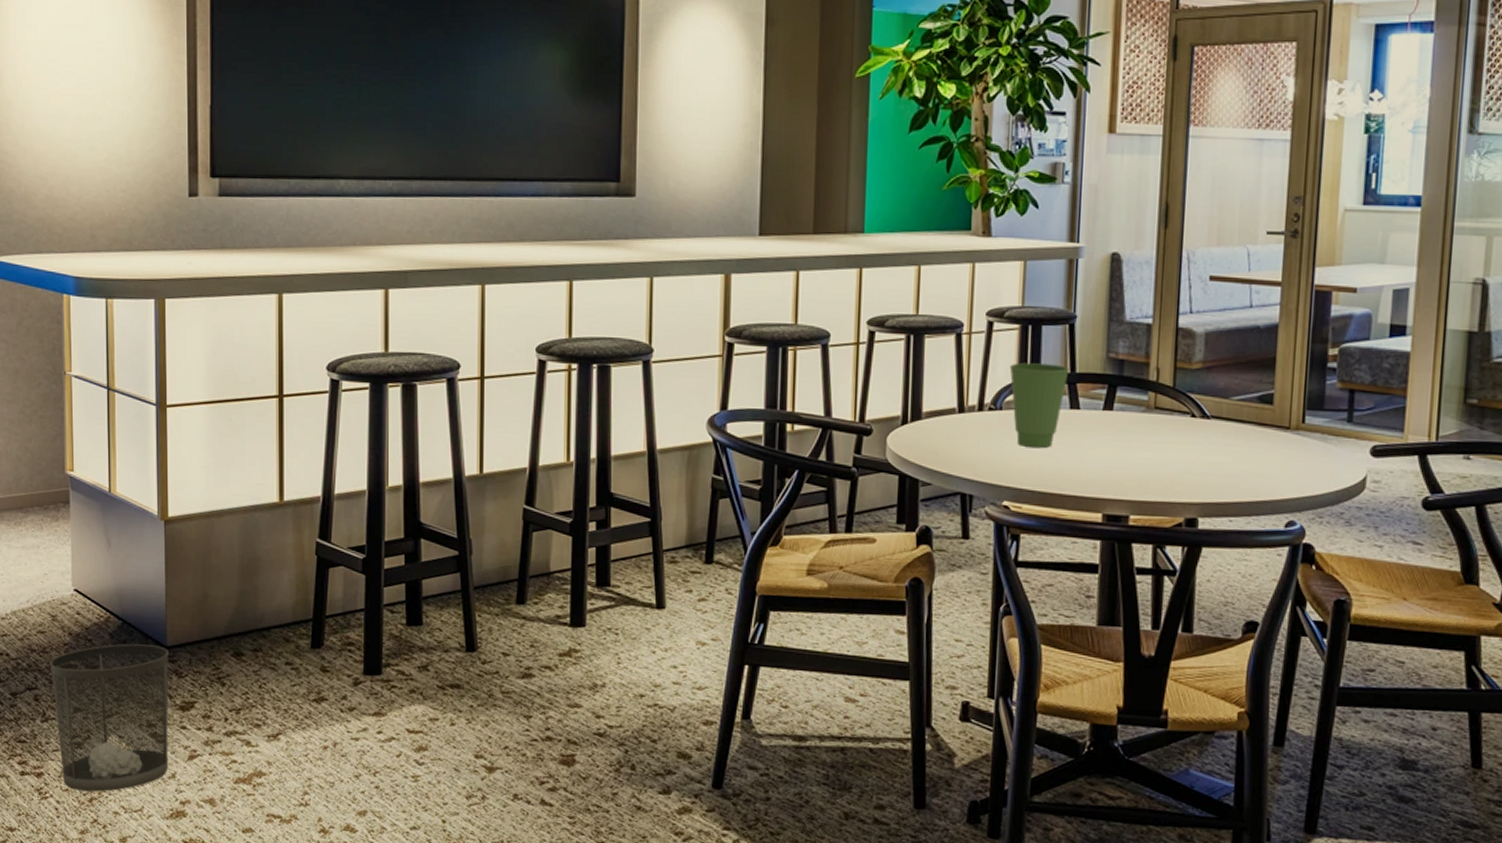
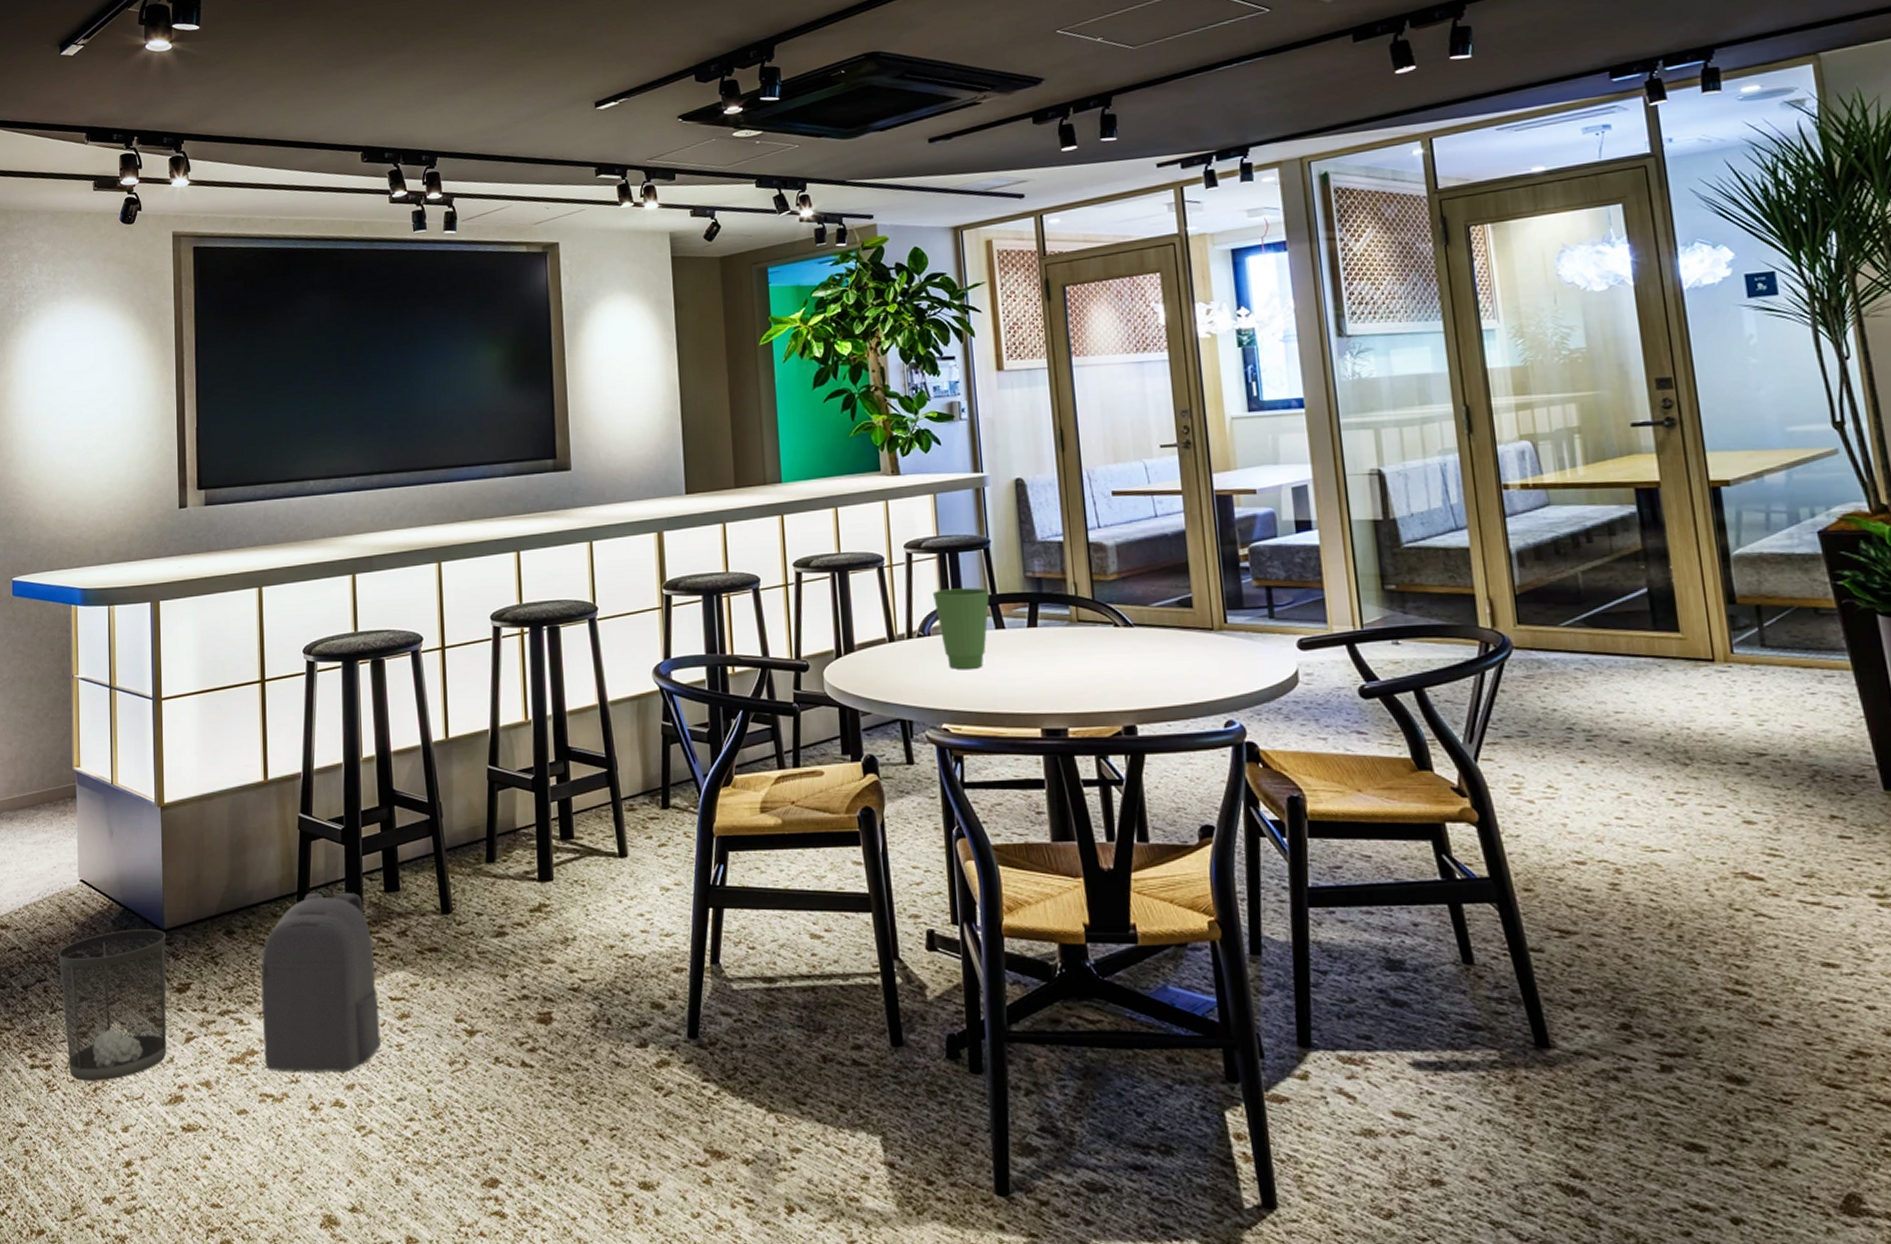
backpack: none [271,617,397,798] -> present [261,888,382,1072]

